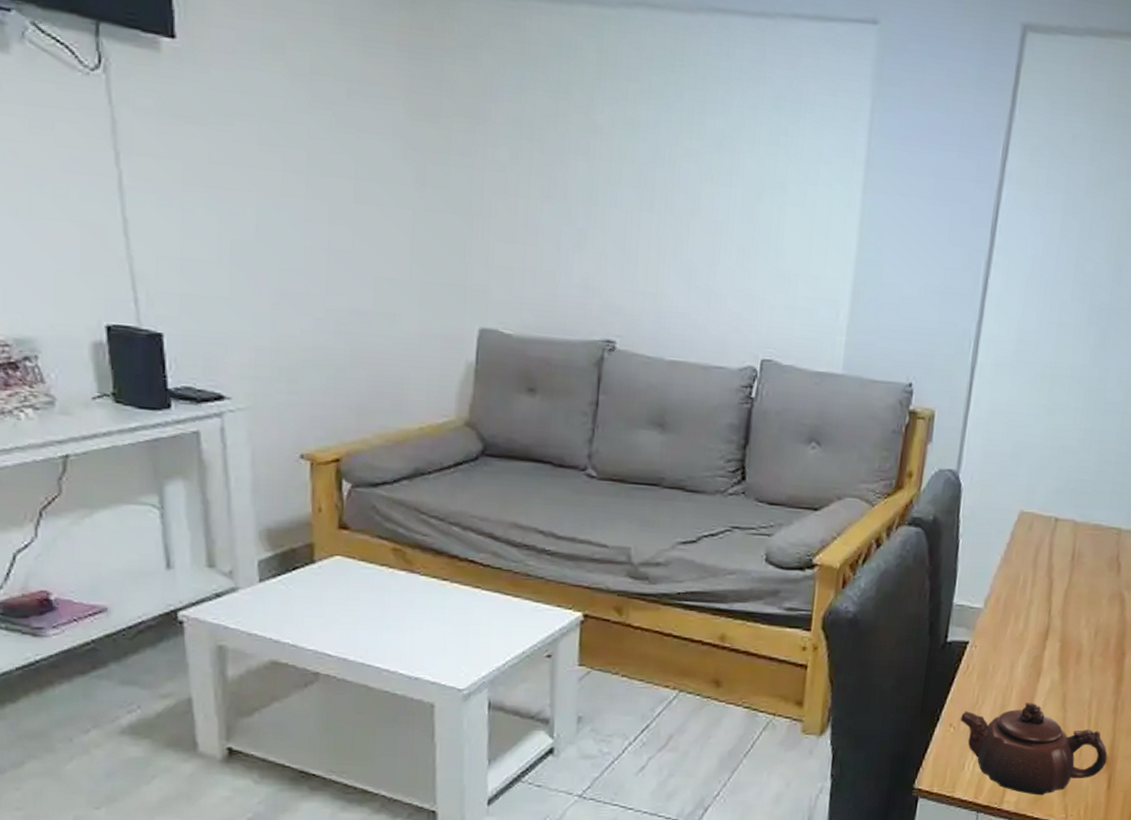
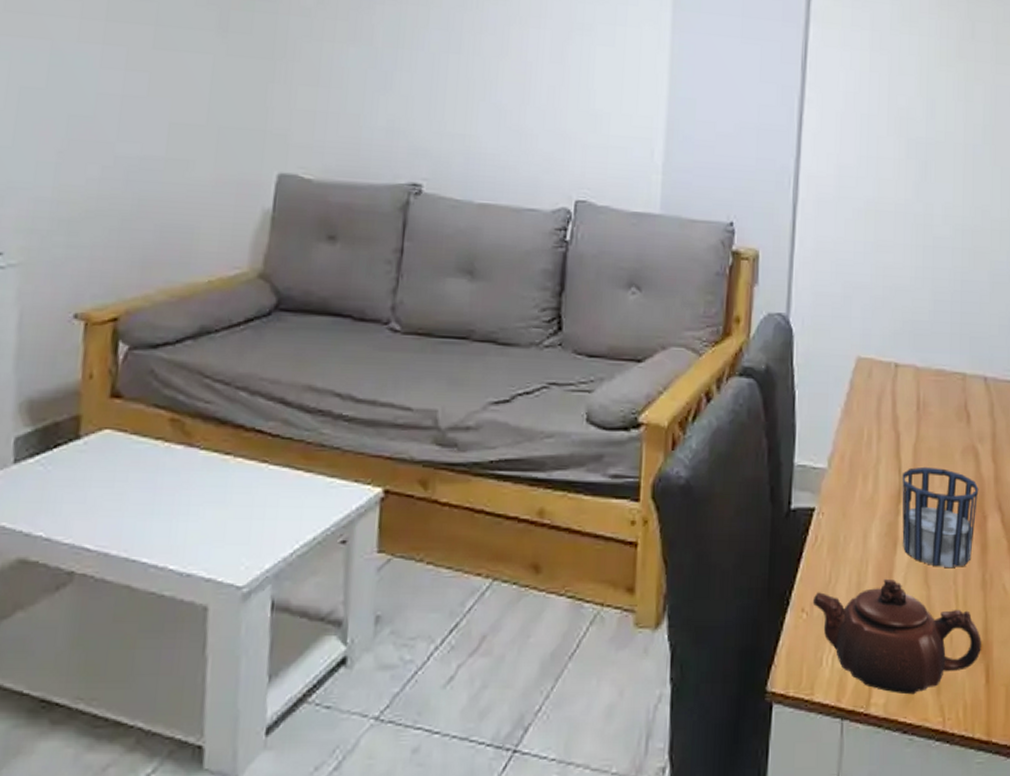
cup: none [1046,609,1121,695] -> present [902,466,979,567]

